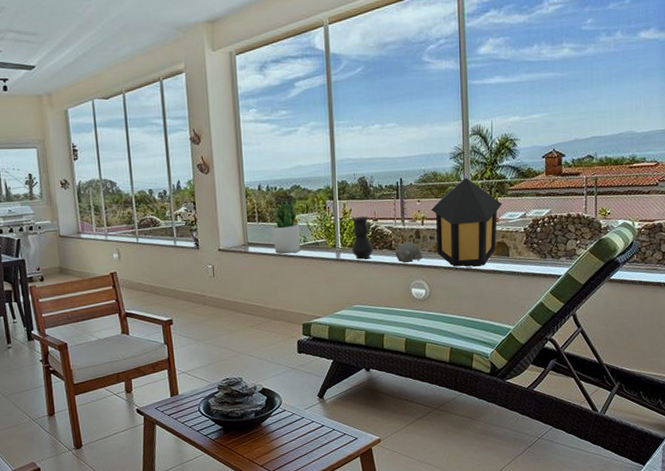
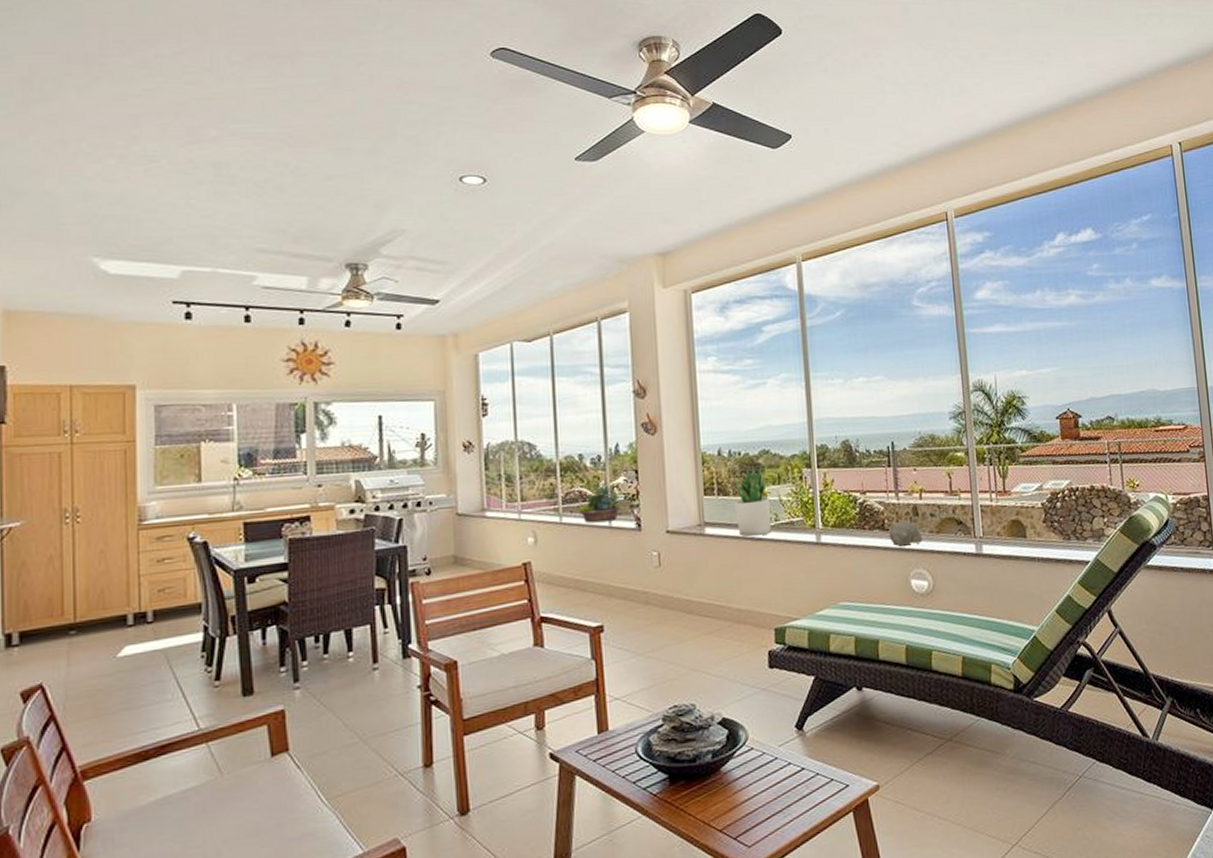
succulent planter: none [150,214,183,244] -> present [578,485,621,524]
vase: present [351,216,374,260] -> none [833,488,862,543]
lantern: present [431,177,503,267] -> none [930,441,1015,552]

